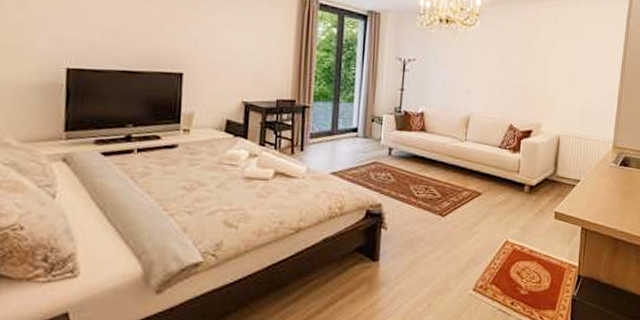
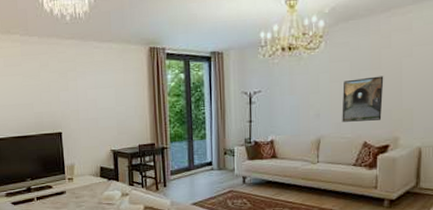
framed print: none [491,61,531,105] -> present [342,76,384,122]

